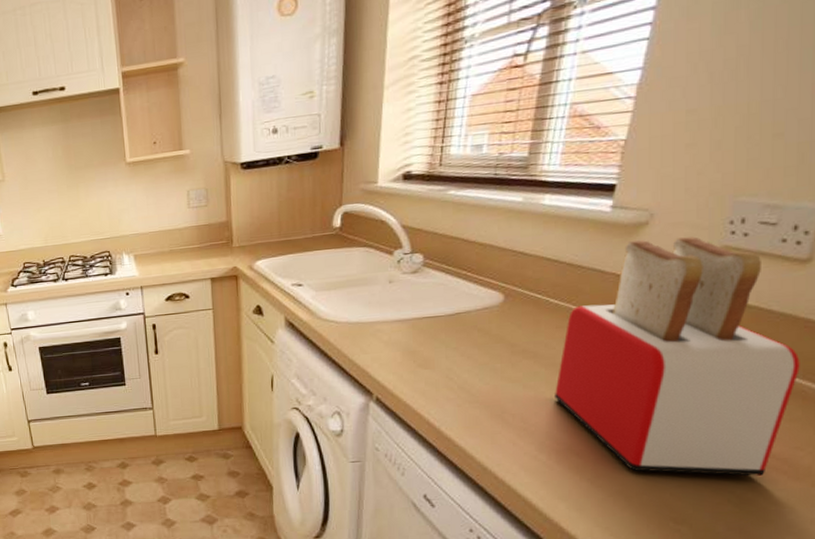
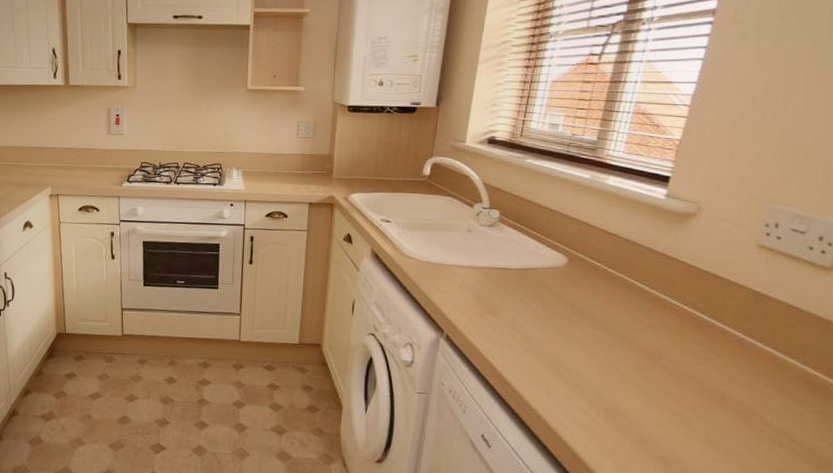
toaster: present [555,237,800,476] -> none [607,228,823,461]

